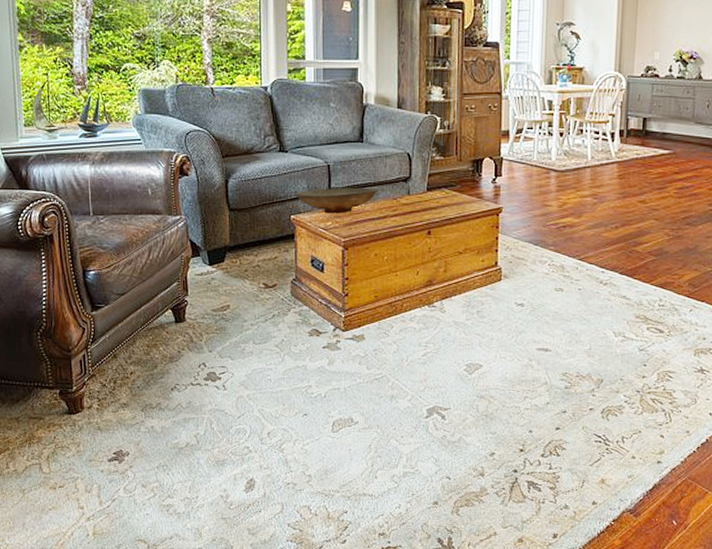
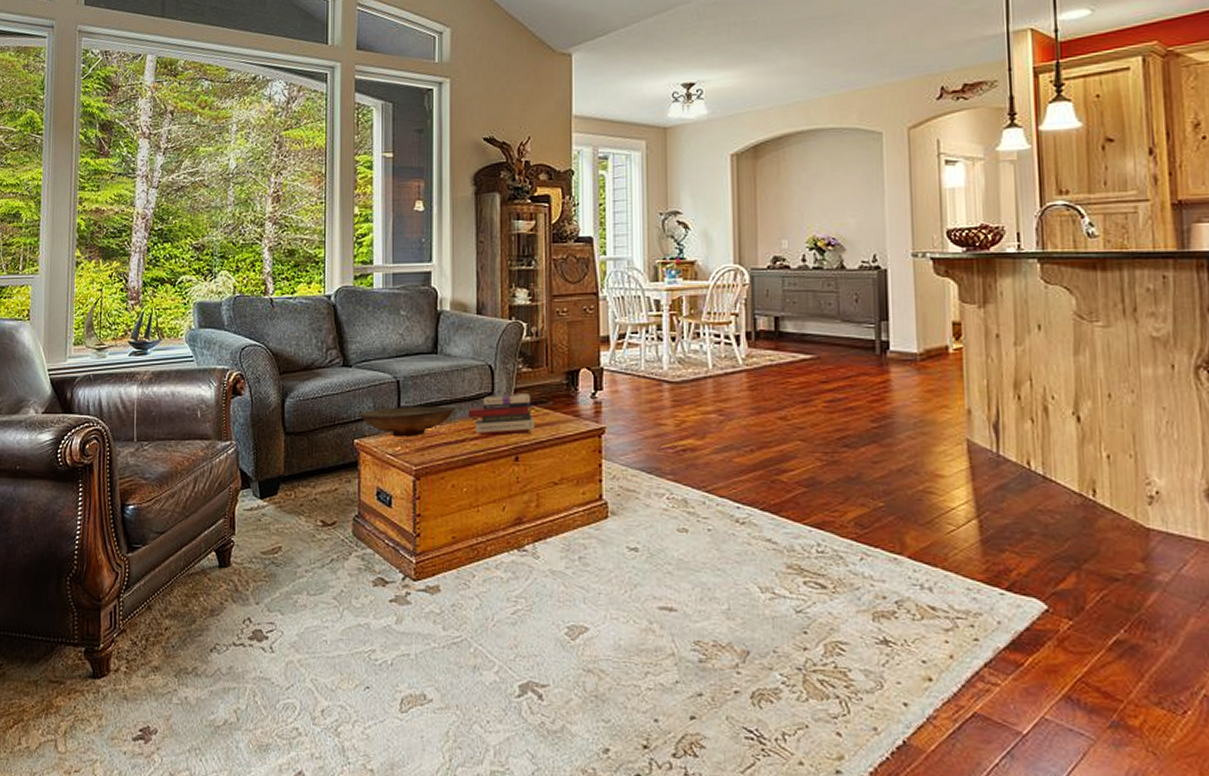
books: none [389,178,445,213] -> present [468,394,536,435]

